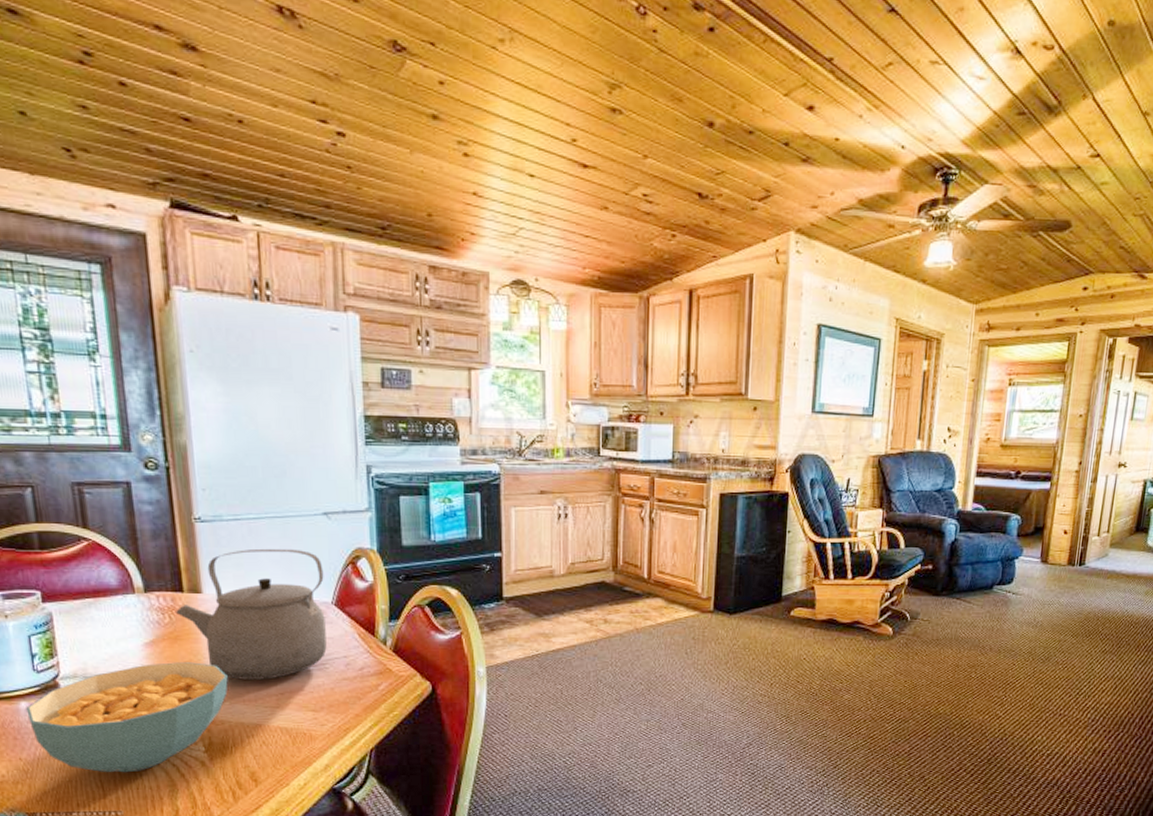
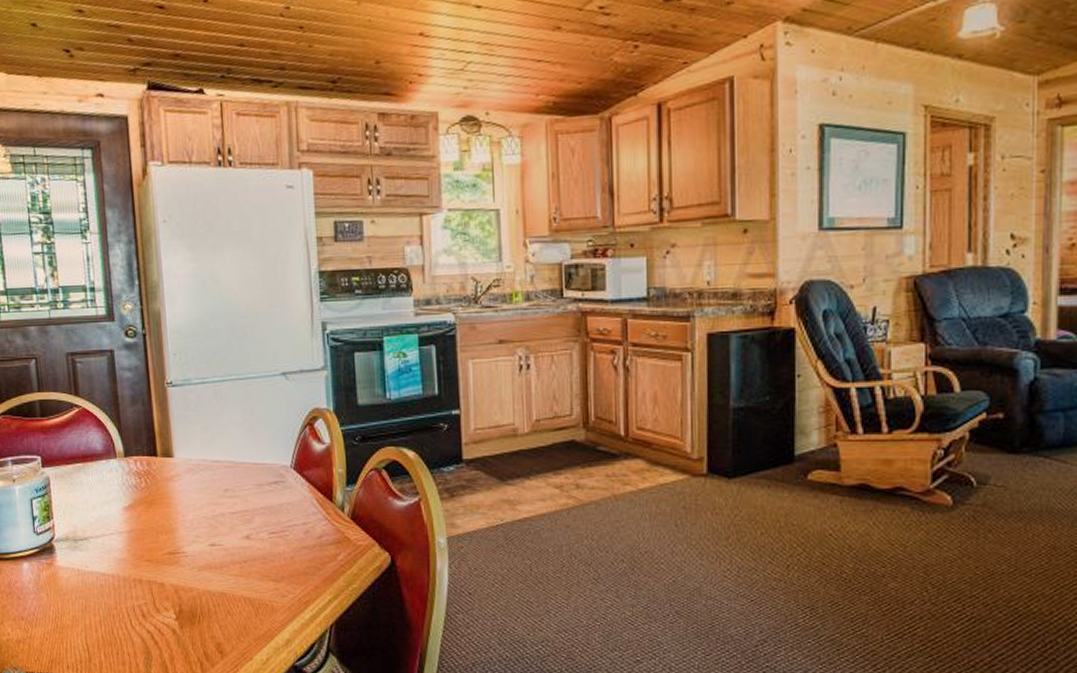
cereal bowl: present [26,662,228,773] -> none [28,527,196,637]
tea kettle: present [176,548,327,680] -> none [151,411,287,546]

